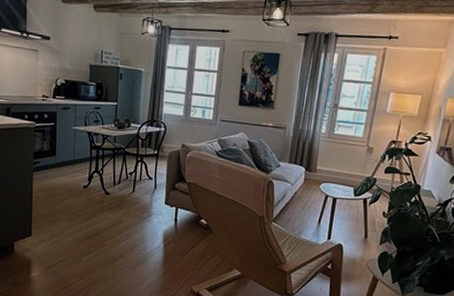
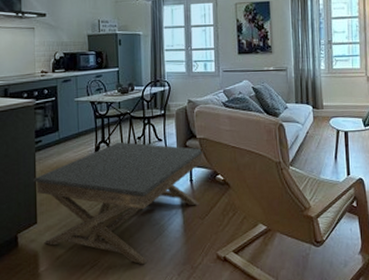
coffee table: none [29,174,192,287] -> present [32,142,205,265]

